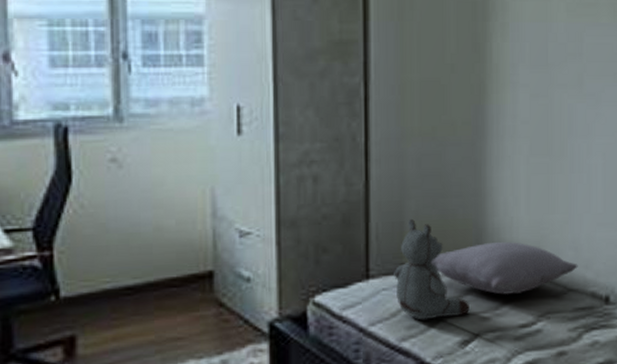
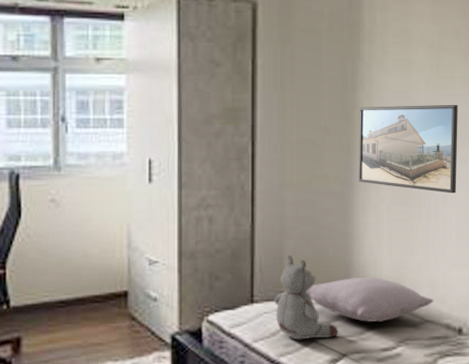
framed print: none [491,35,603,141] -> present [358,104,458,194]

